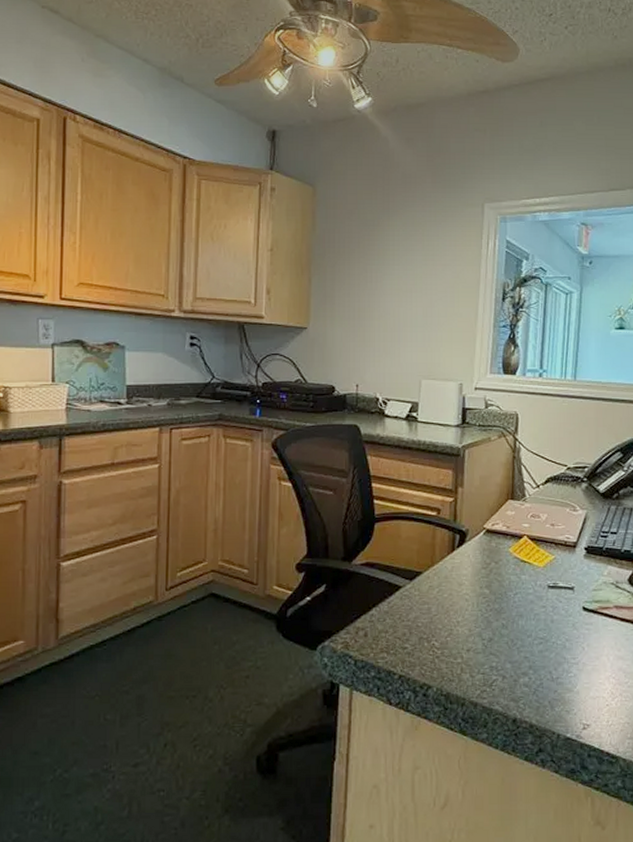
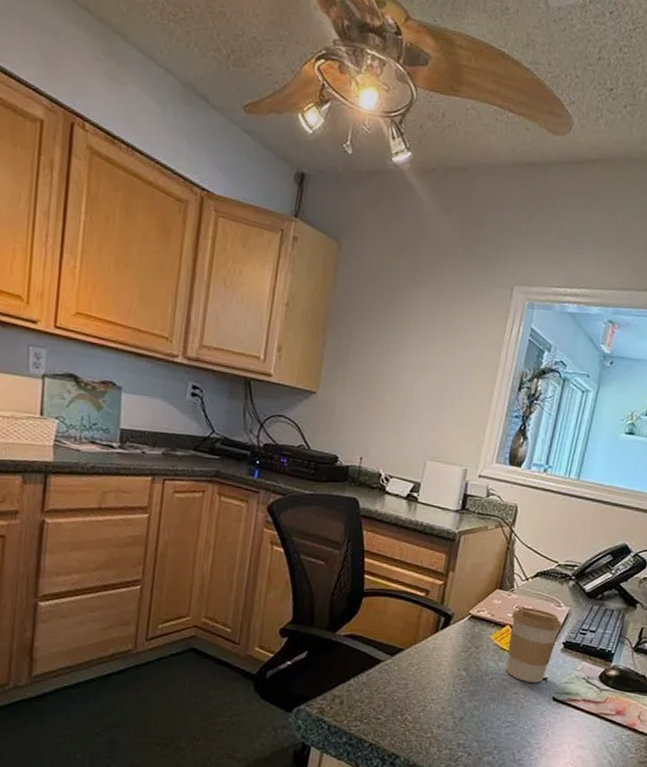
coffee cup: none [528,515,581,594] -> present [506,606,562,683]

